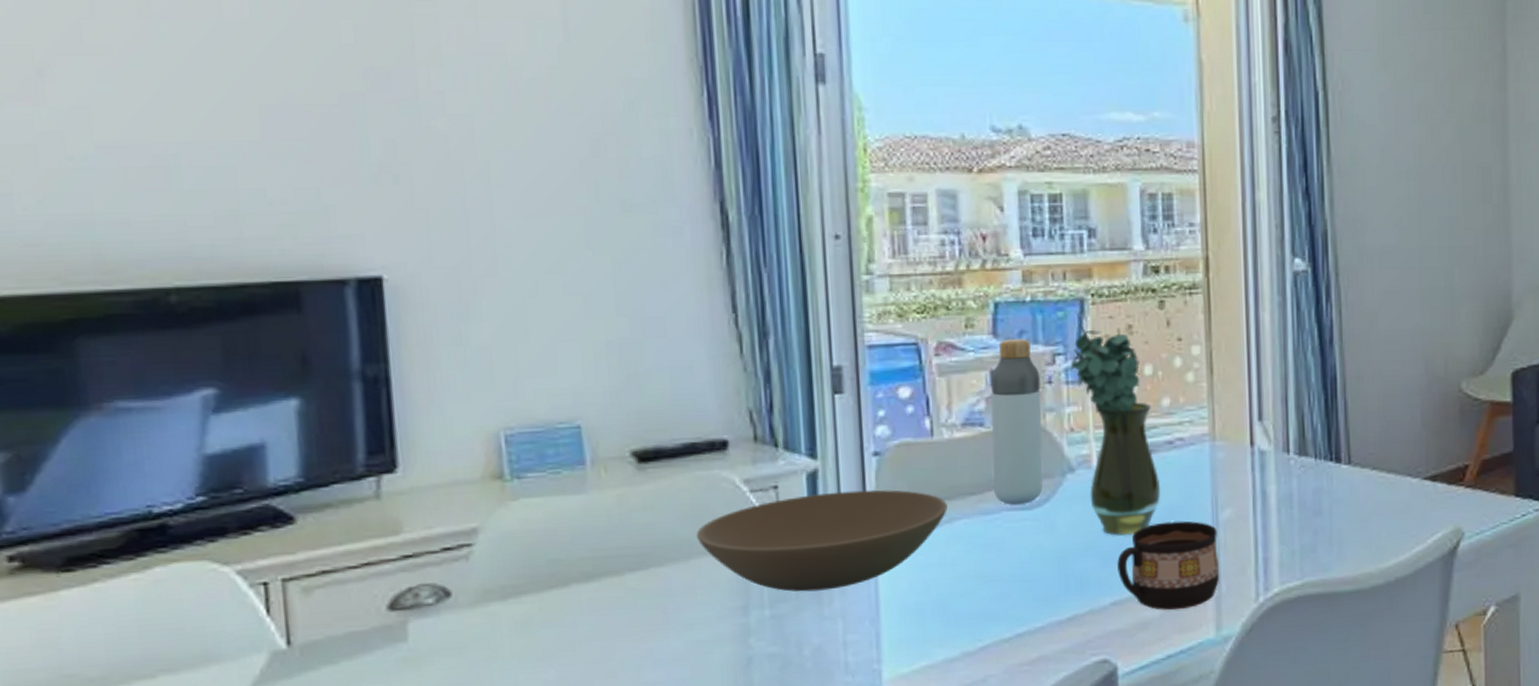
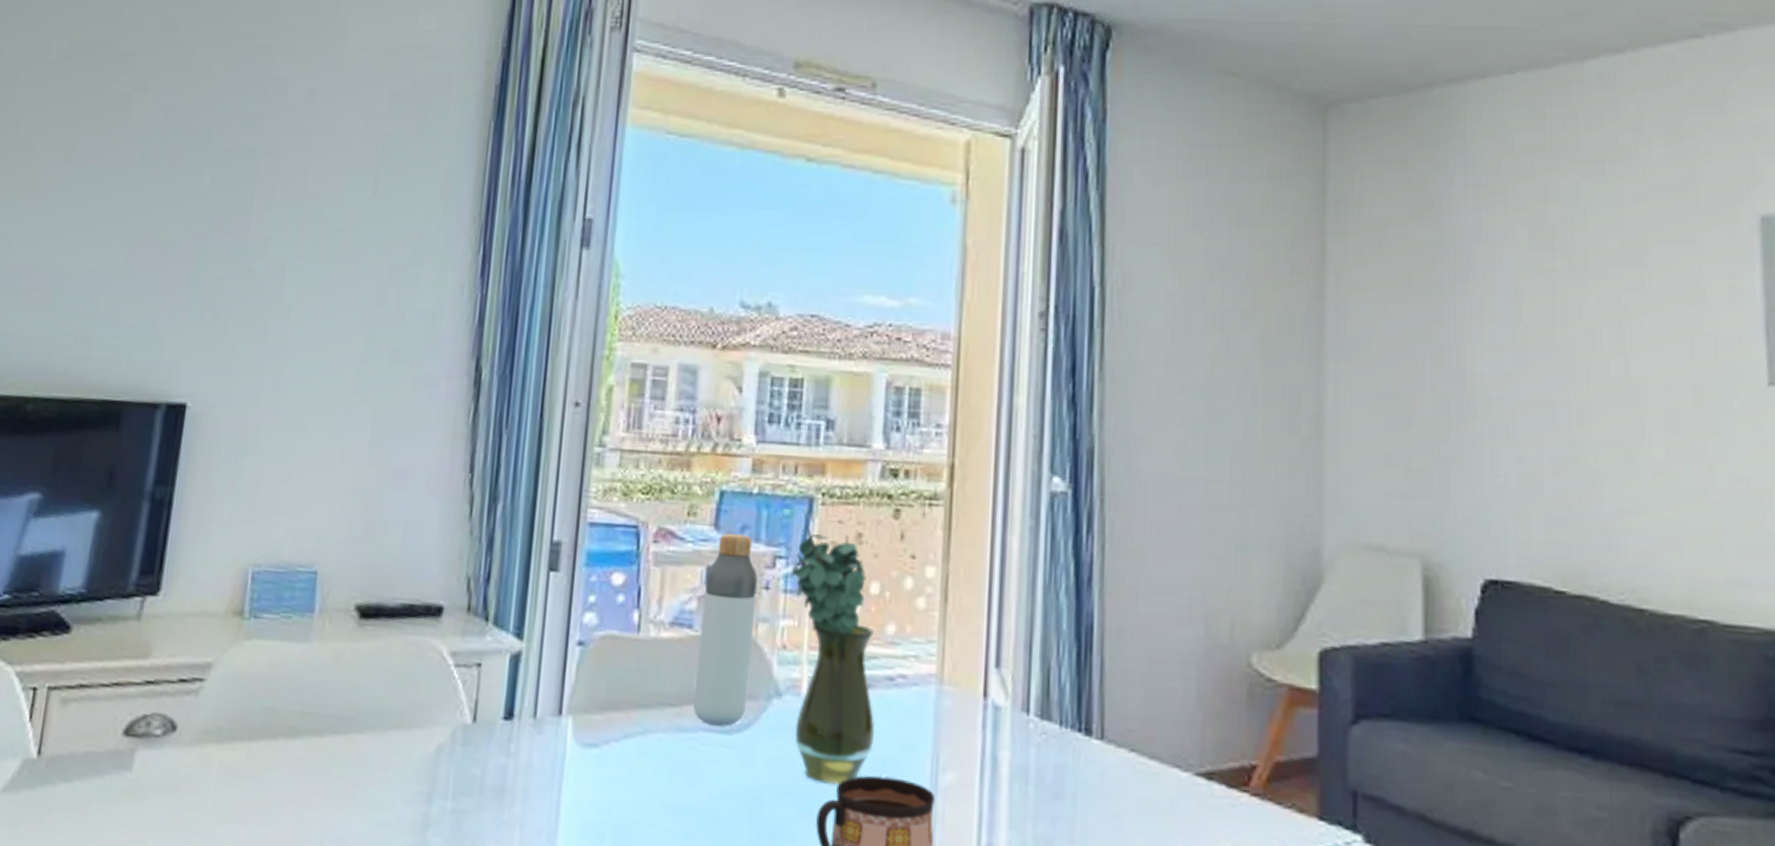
bowl: present [696,489,947,592] -> none [397,678,644,791]

